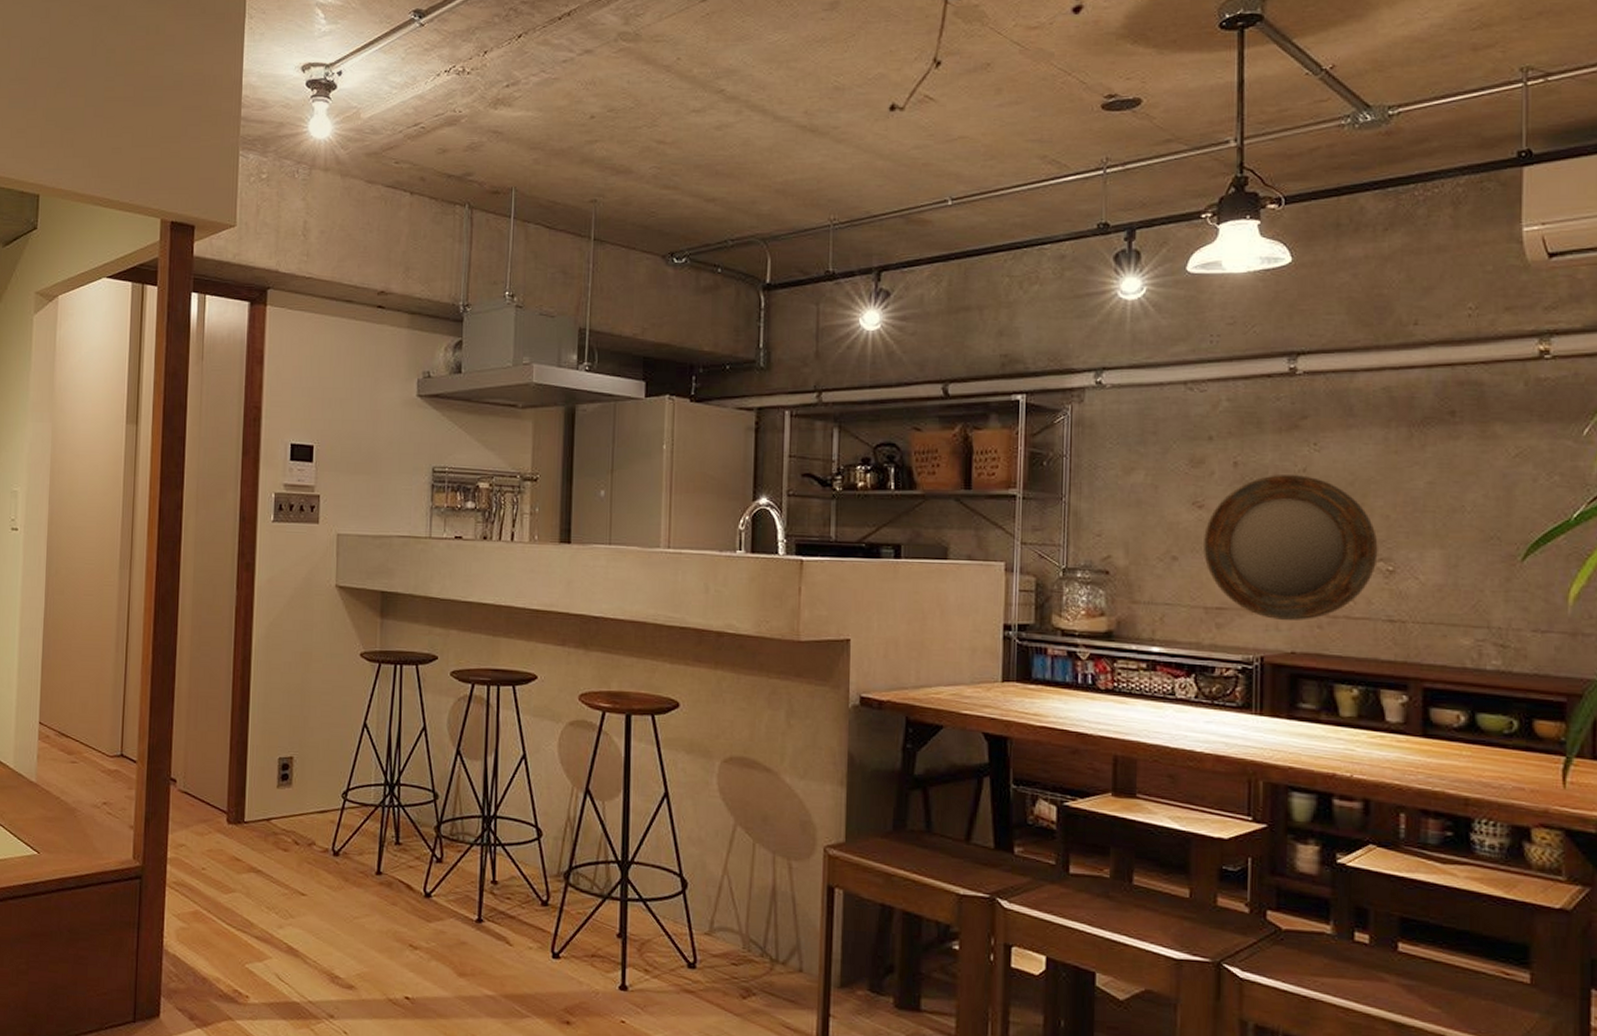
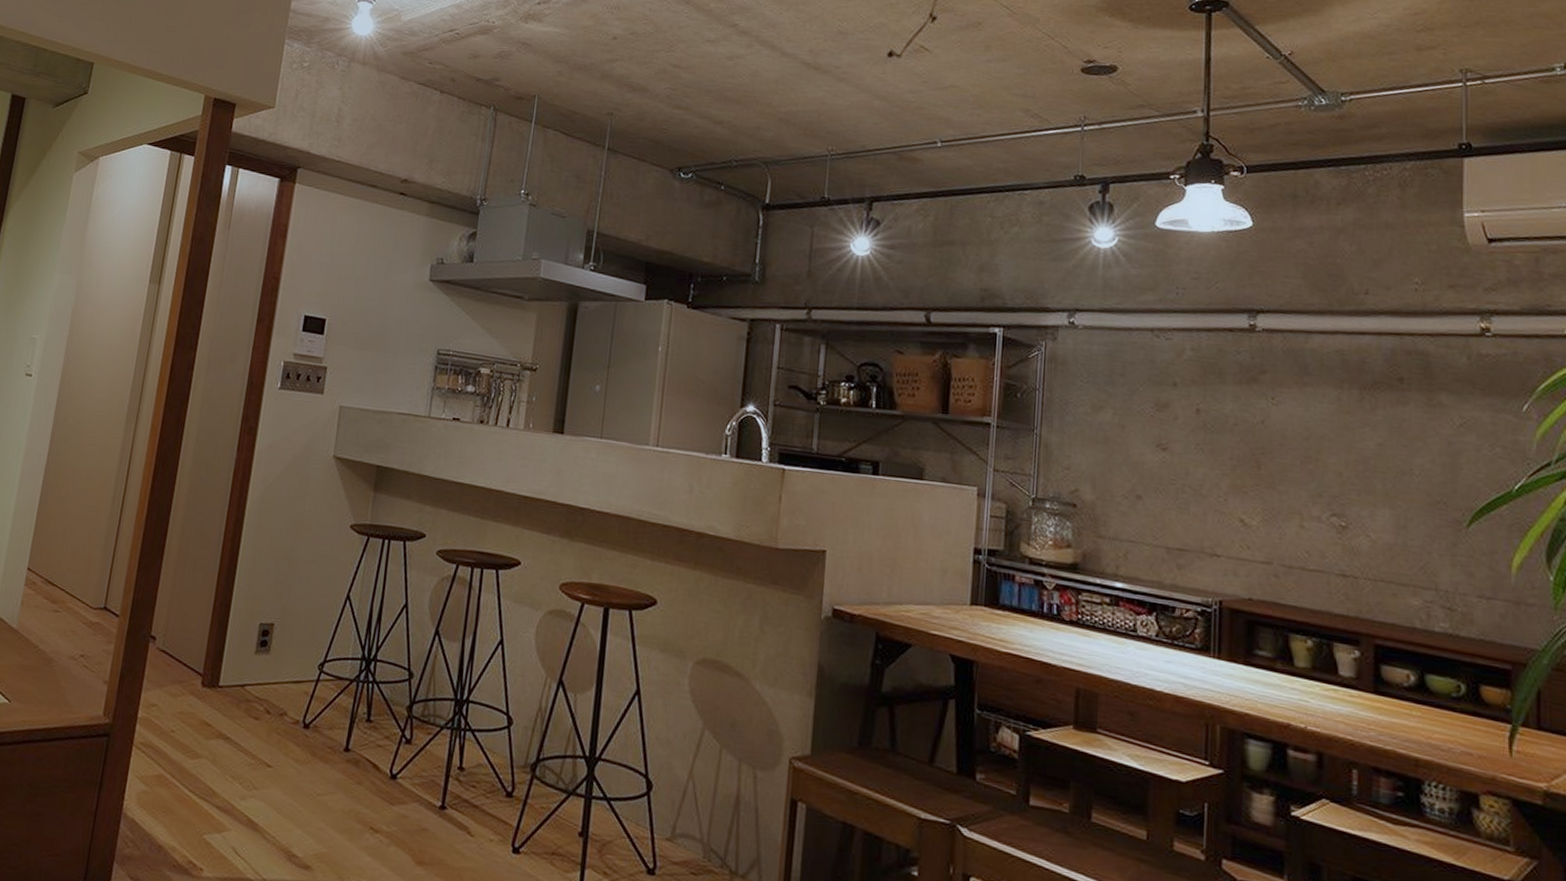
home mirror: present [1204,475,1378,621] -> none [1167,424,1332,568]

